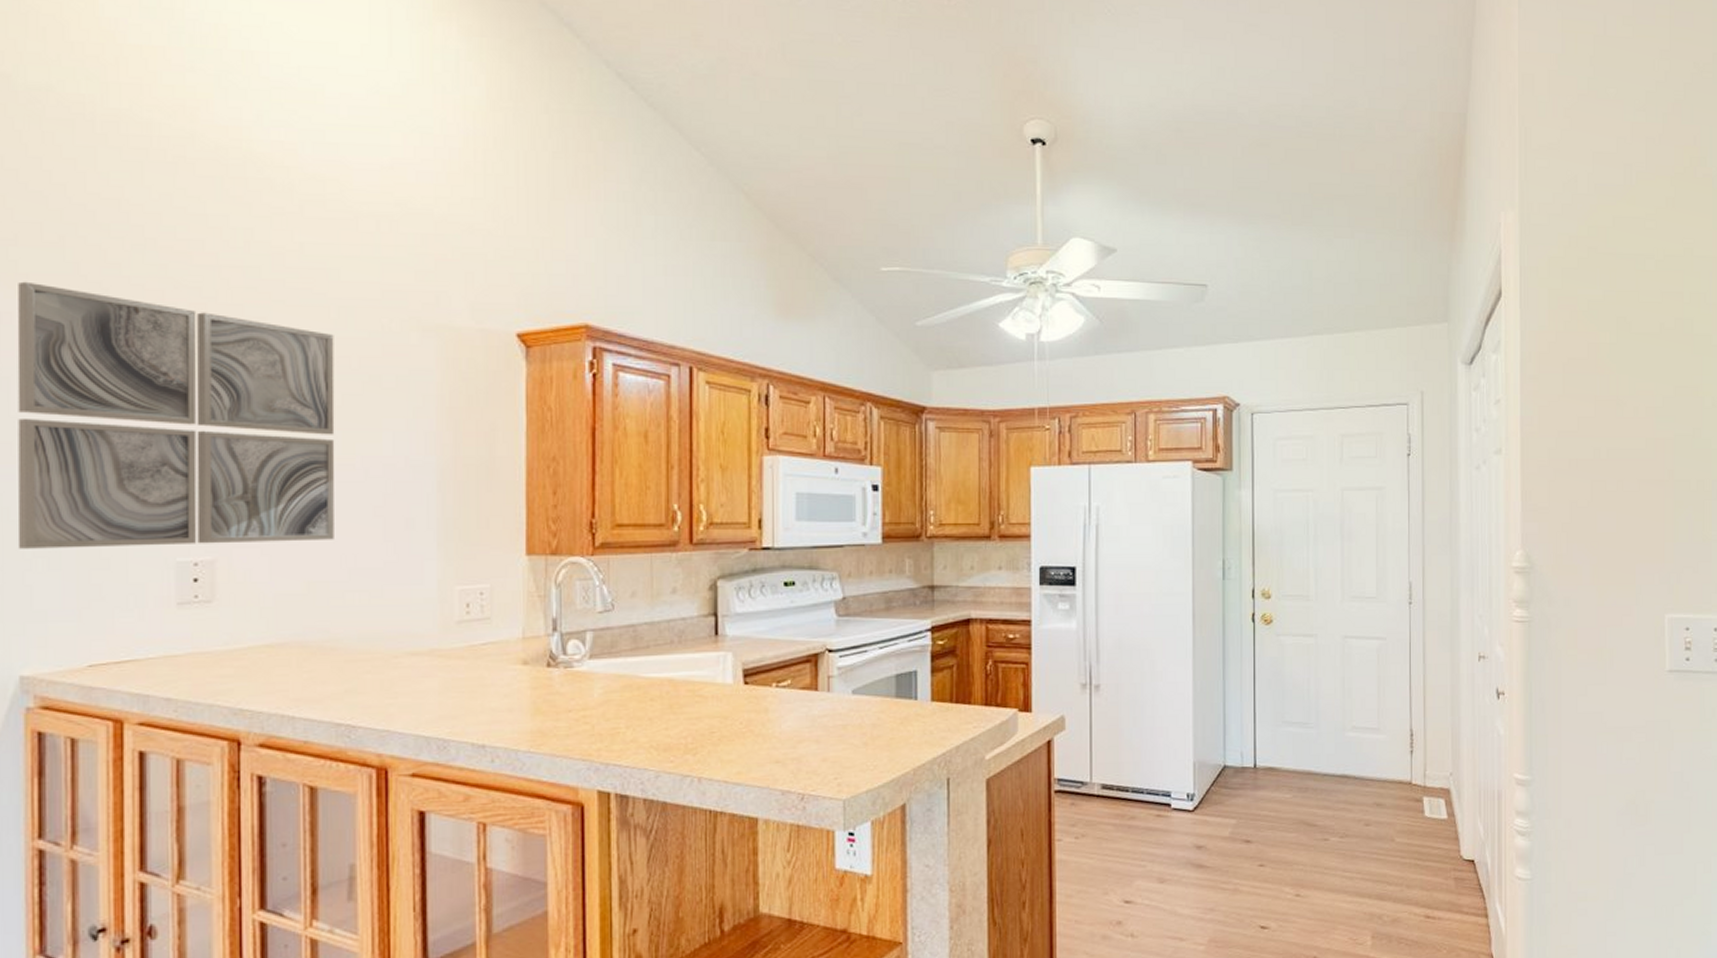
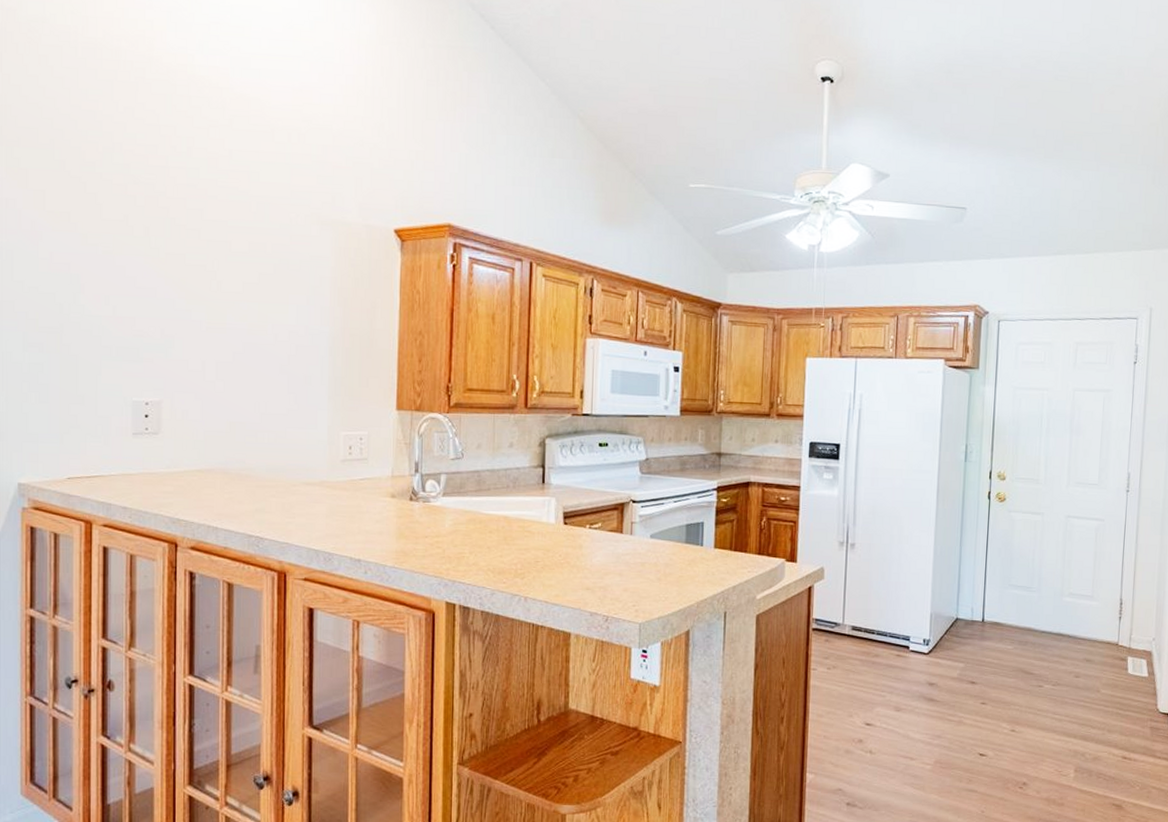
wall art: present [17,281,335,549] -> none [17,174,254,390]

